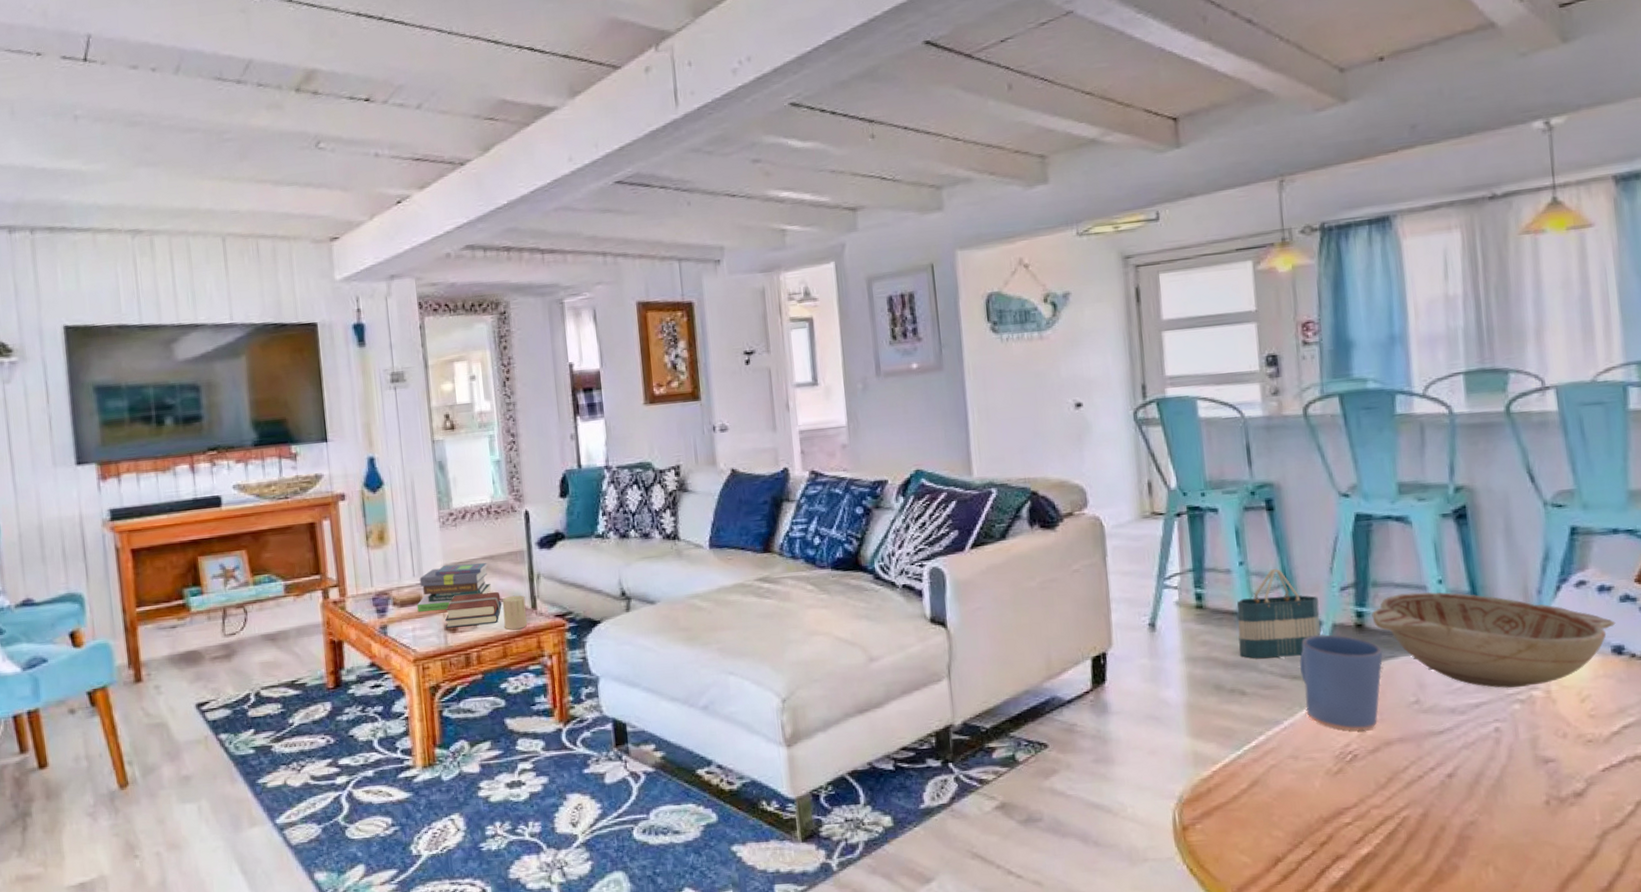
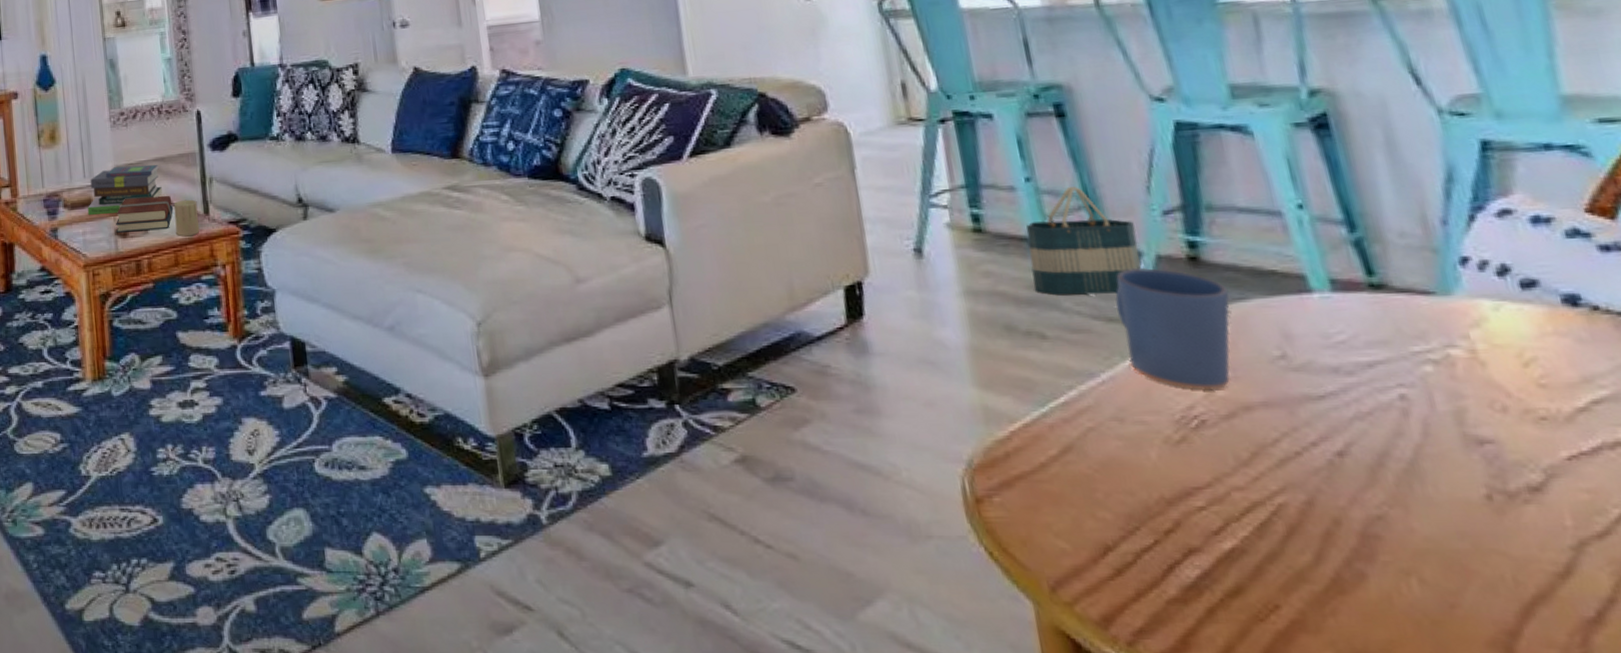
decorative bowl: present [1371,592,1616,688] -> none [1208,219,1564,344]

